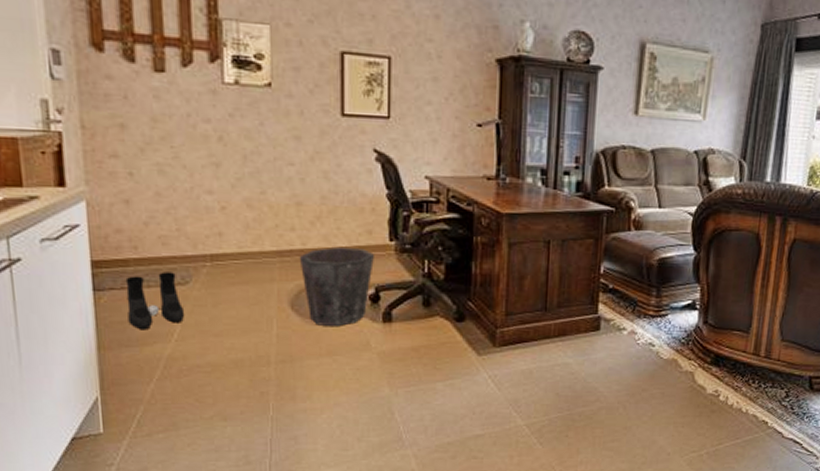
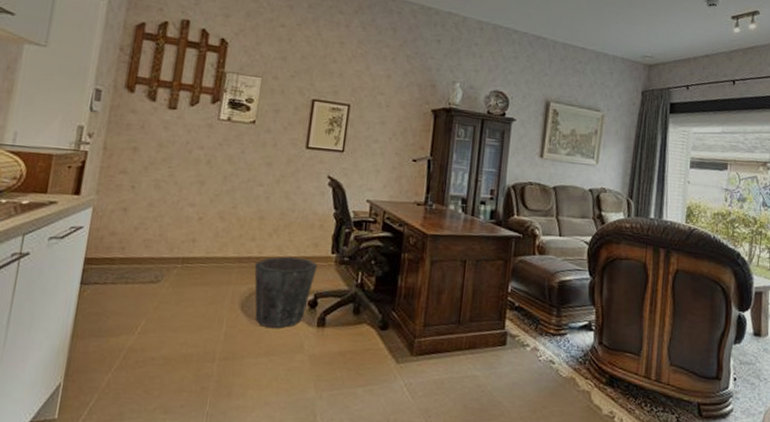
boots: present [125,272,185,330] -> none [103,270,152,322]

